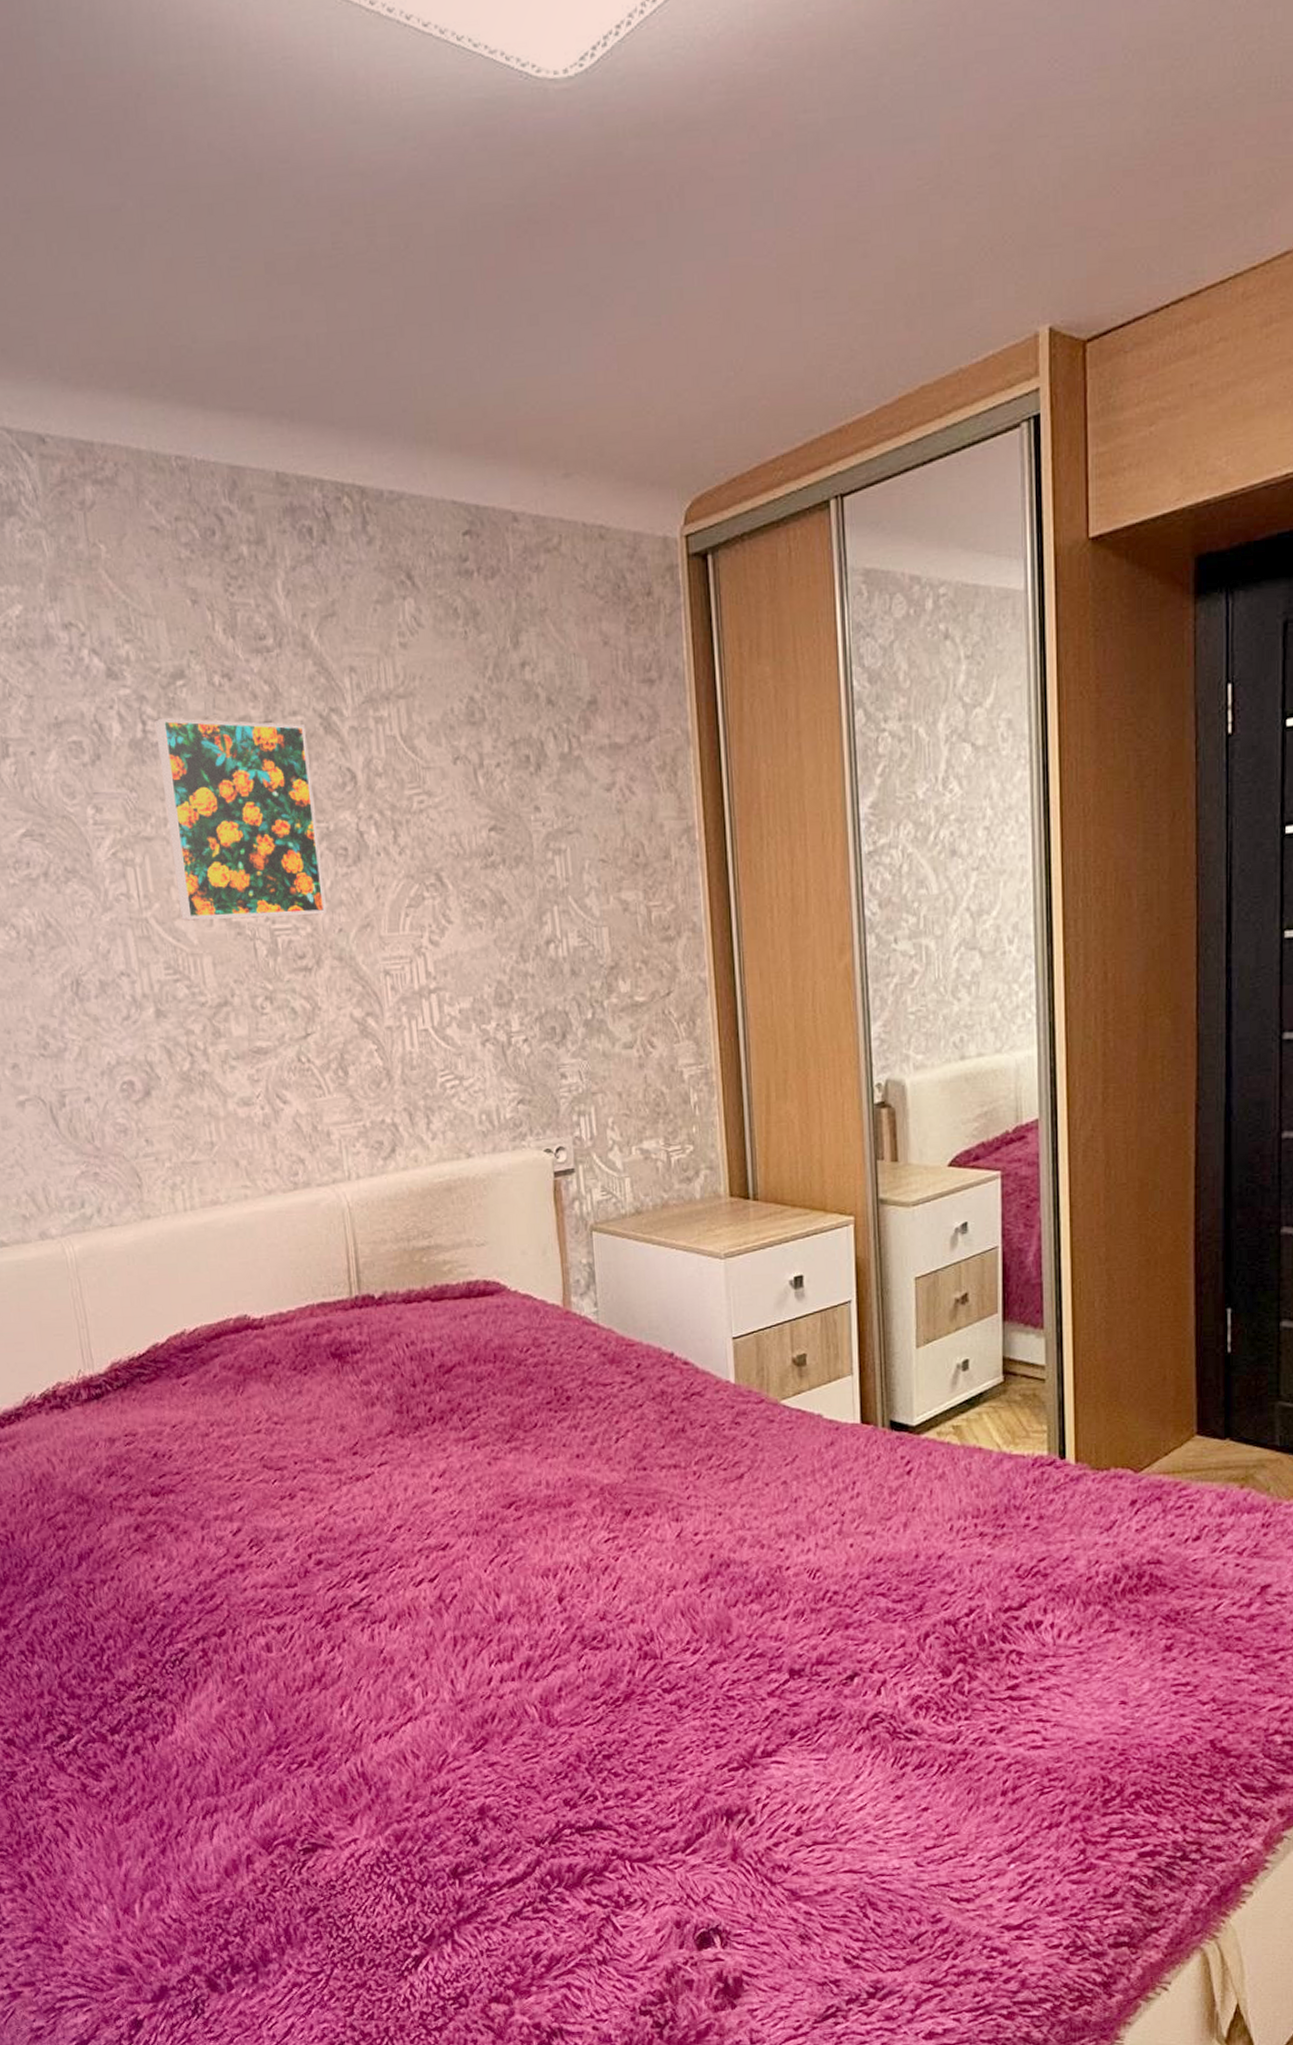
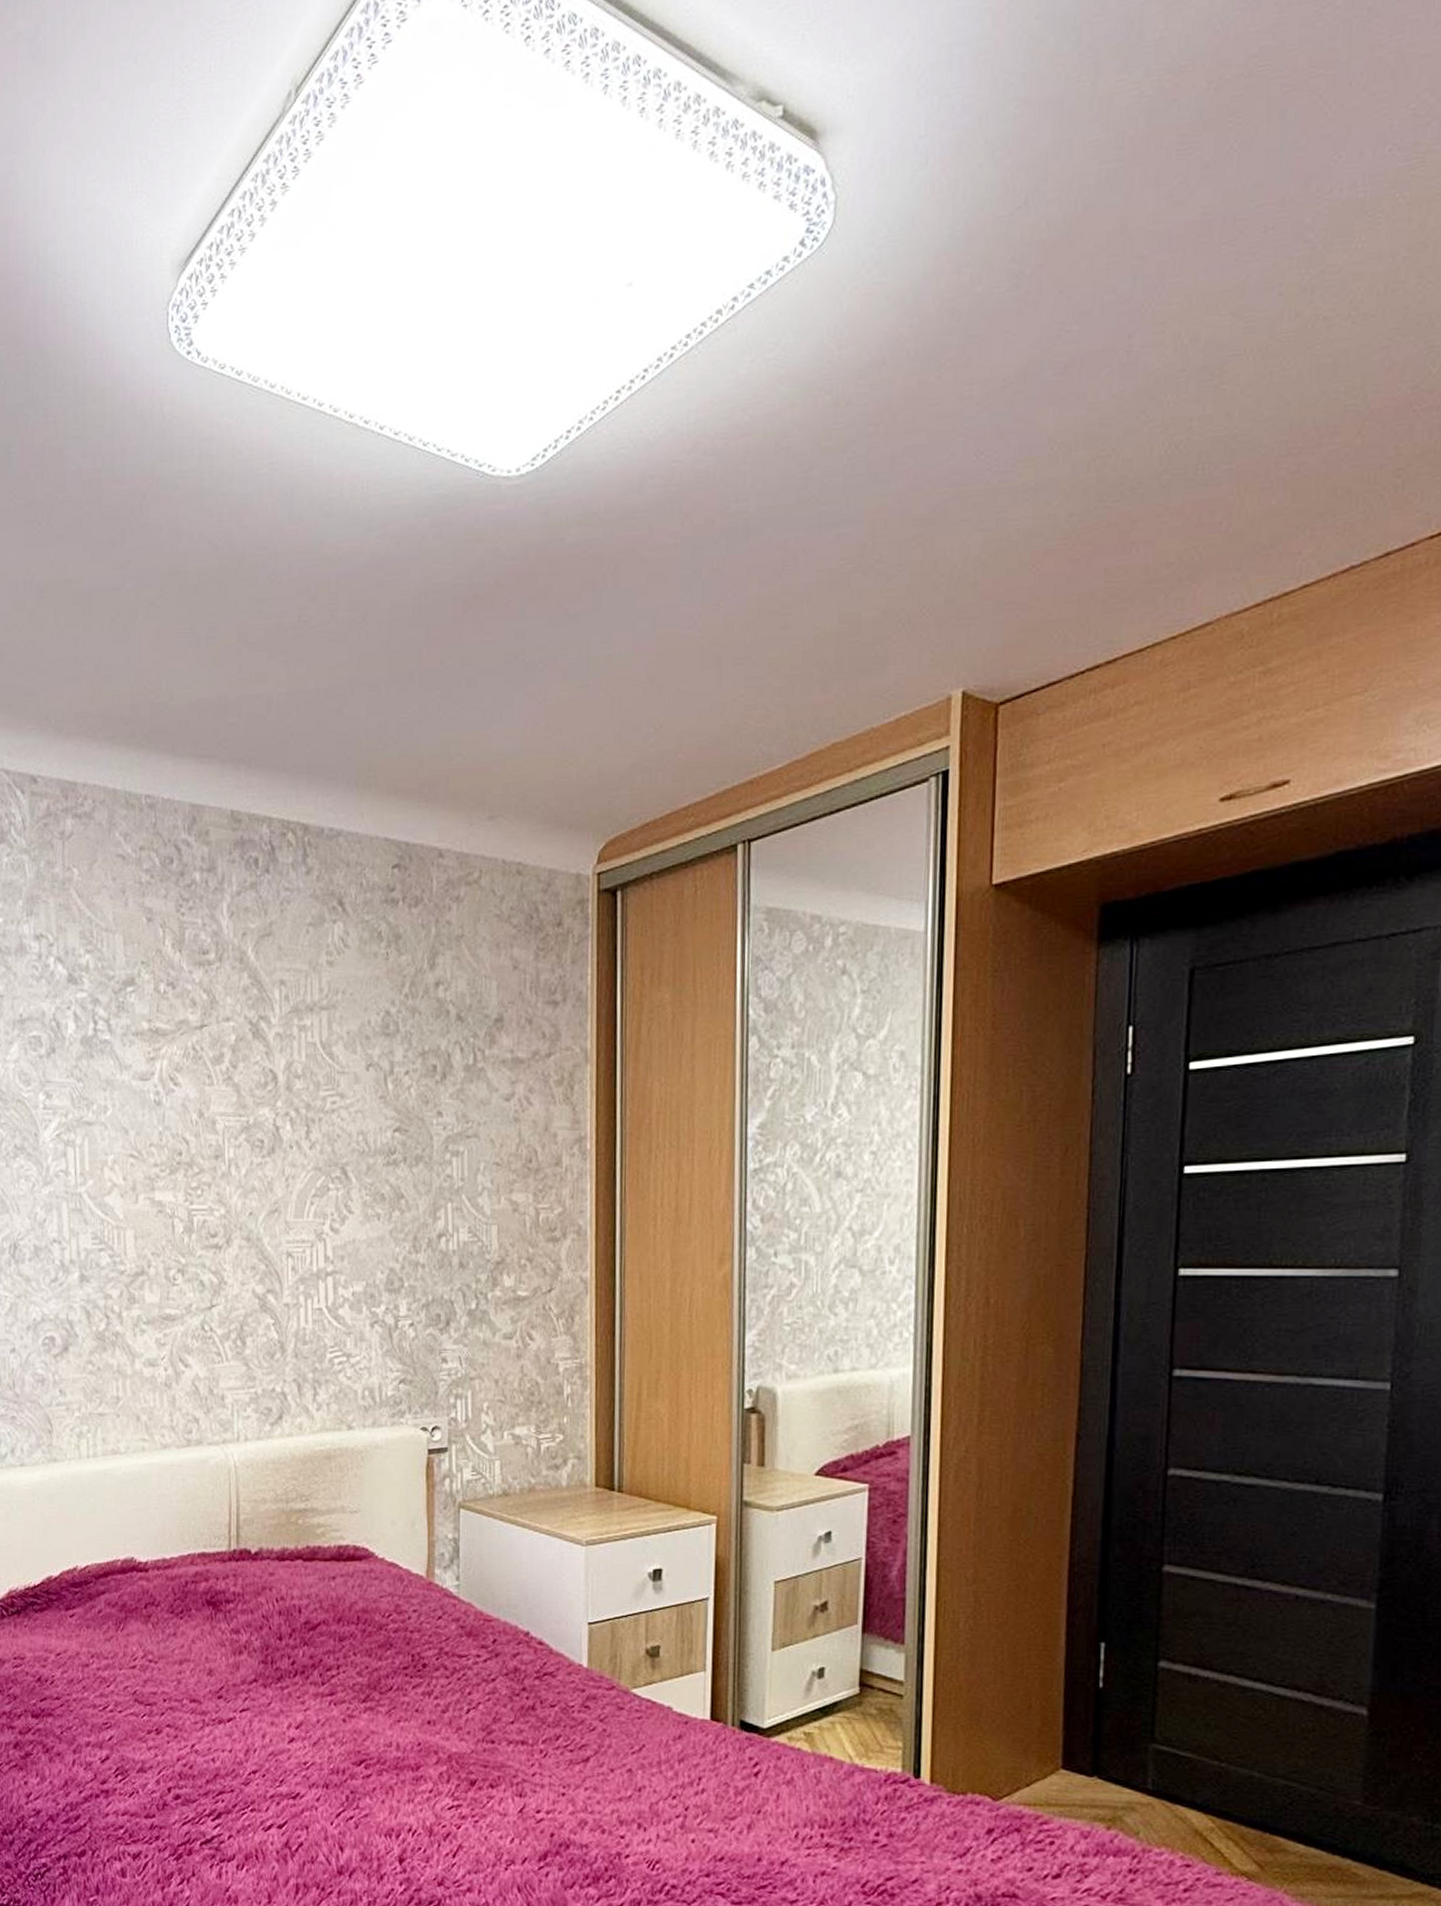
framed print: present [154,718,327,921] -> none [105,1019,240,1199]

